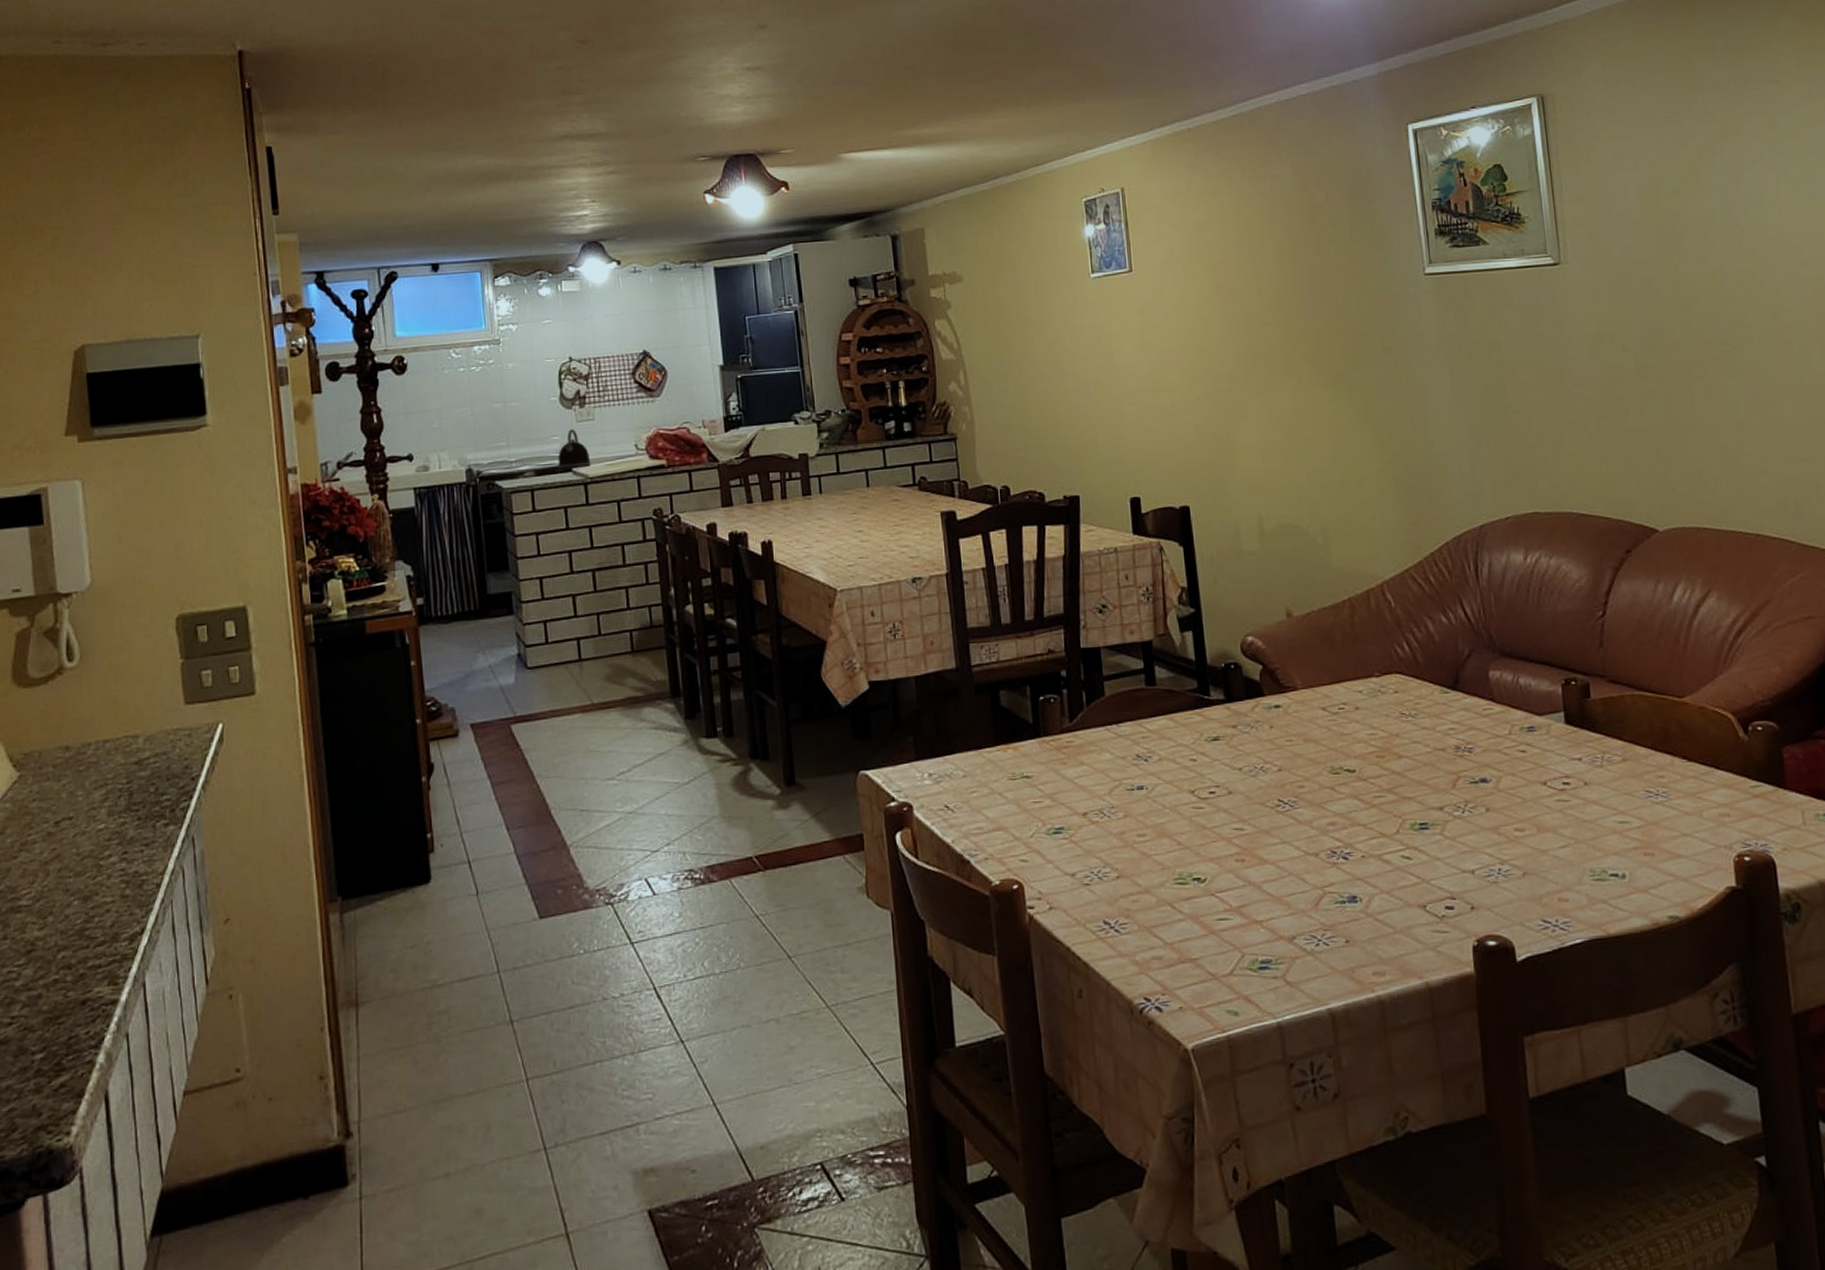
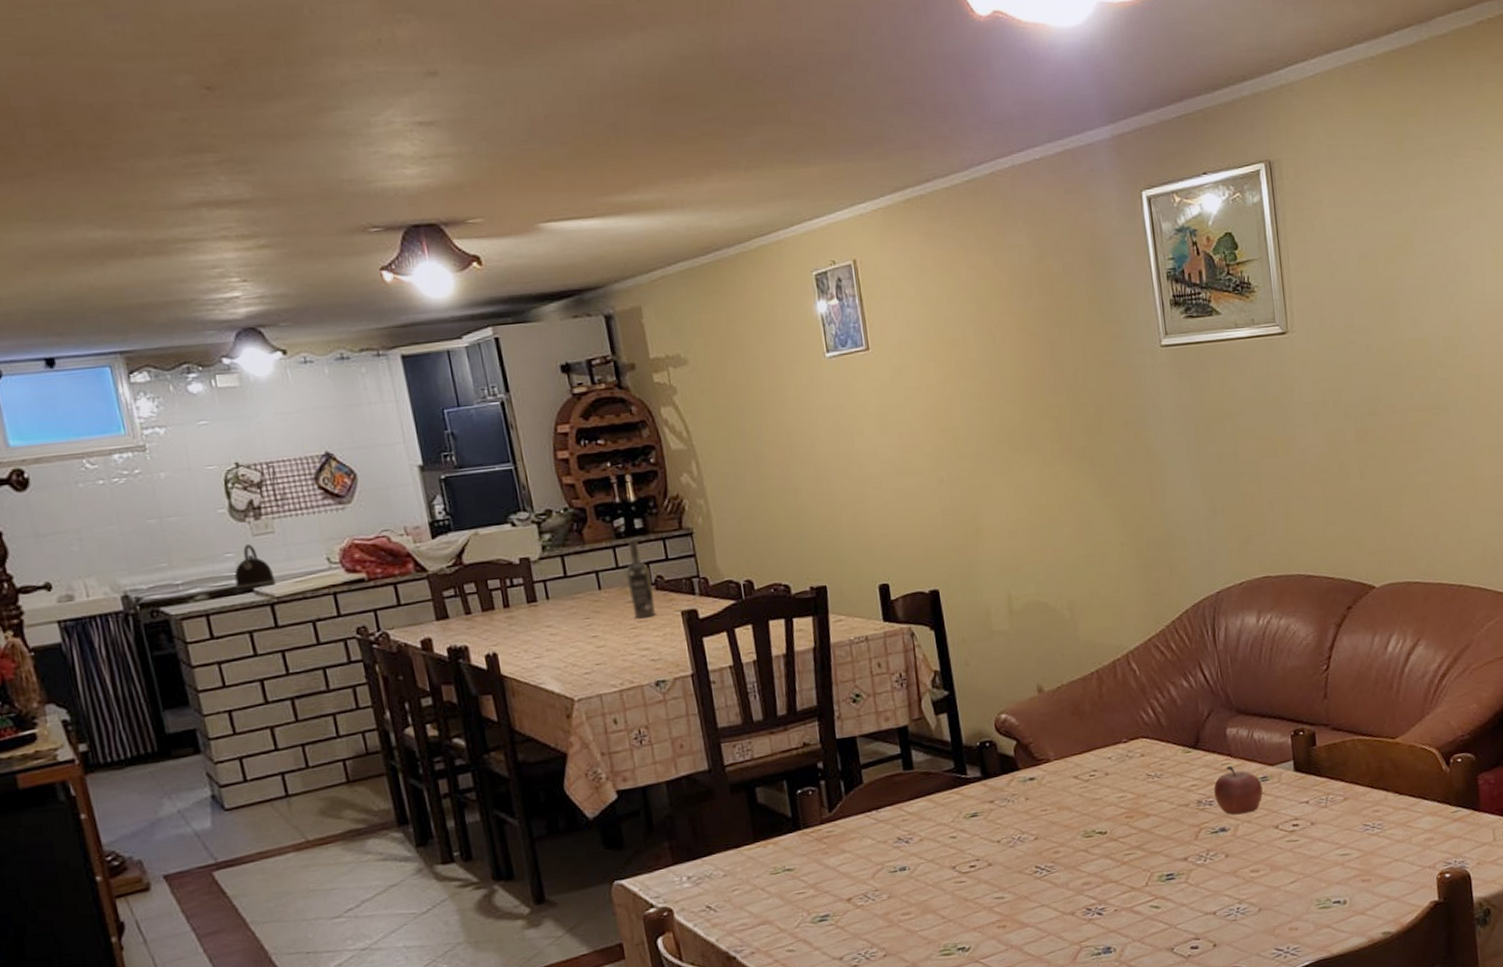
wine bottle: none [893,443,917,517] -> present [626,541,655,619]
fruit: none [1474,711,1529,766] -> present [1214,765,1263,815]

